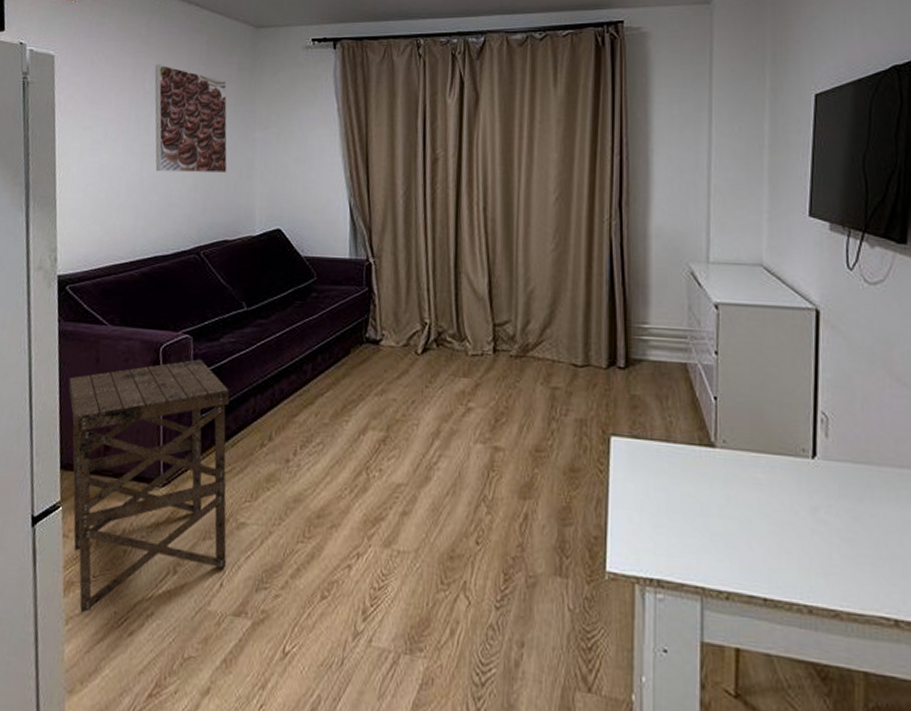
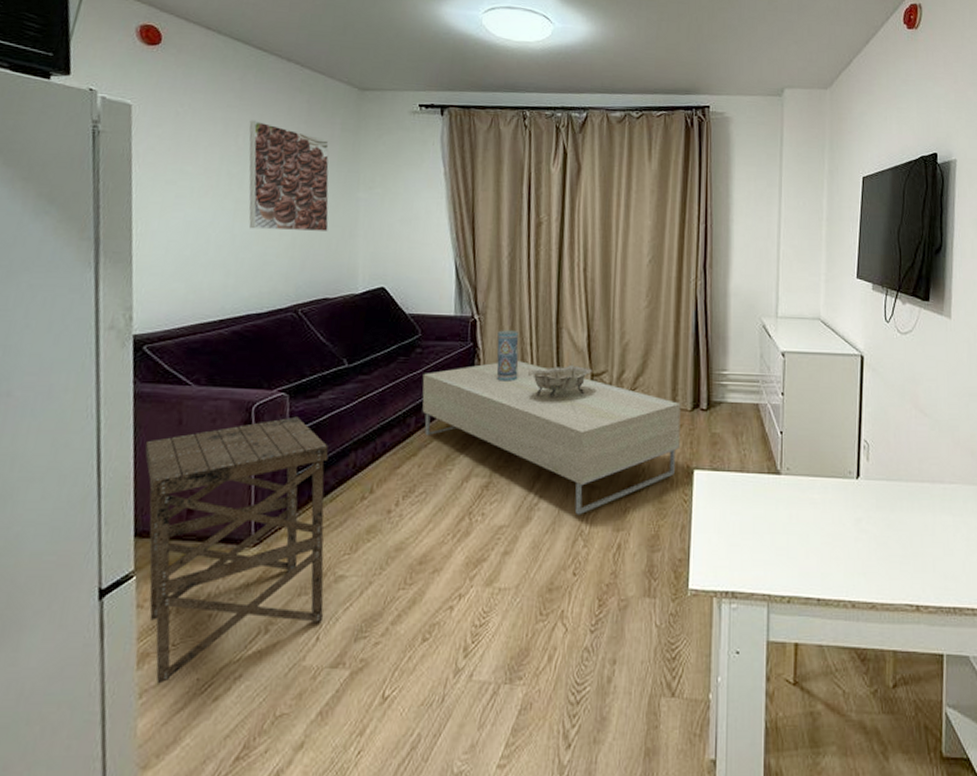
coffee table: none [318,308,594,479] -> present [422,361,681,515]
vase: none [392,274,416,330] -> present [496,330,519,381]
decorative bowl: none [424,312,494,350] -> present [527,364,593,399]

